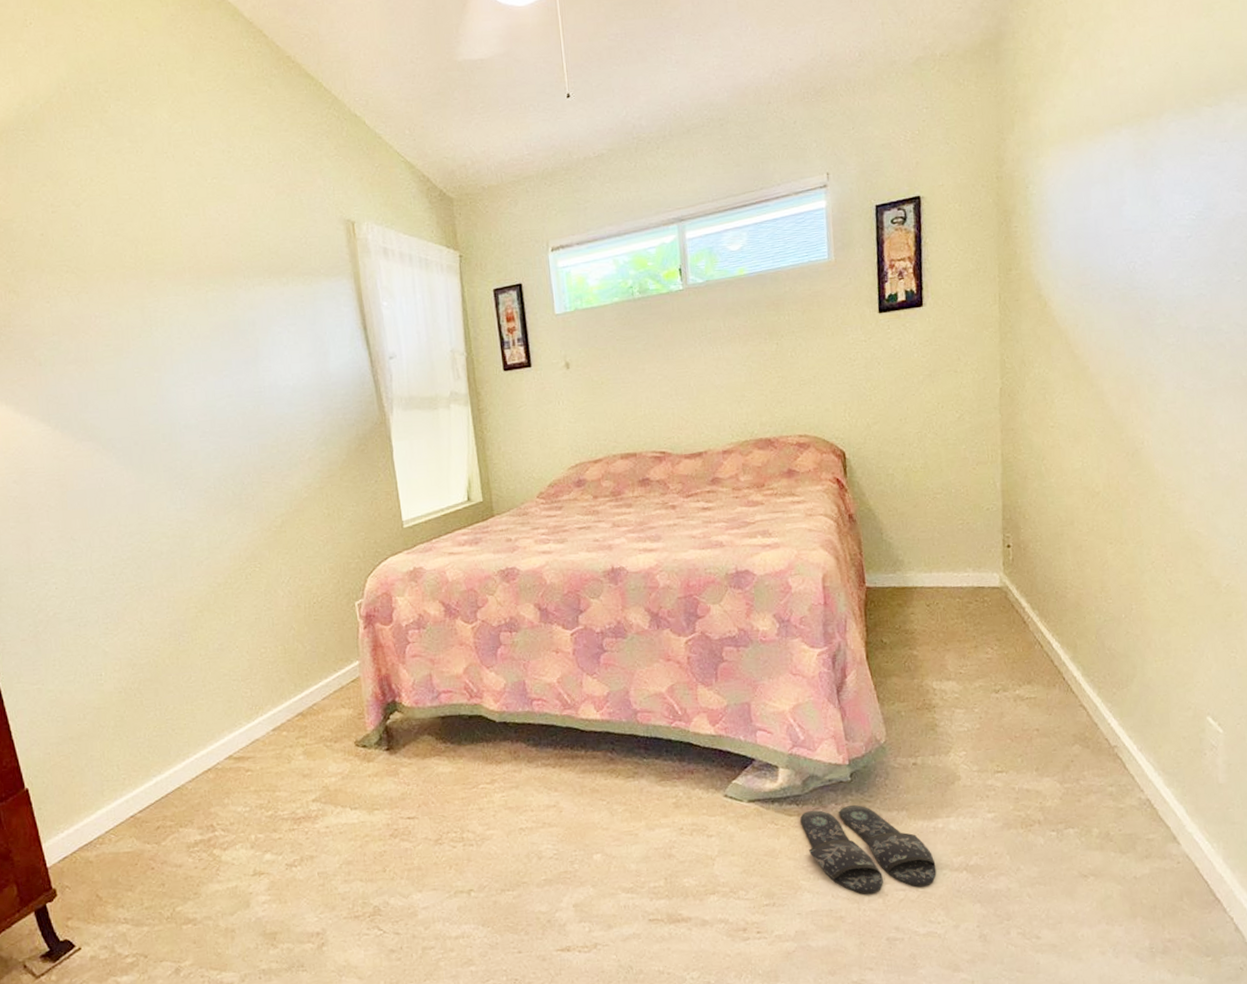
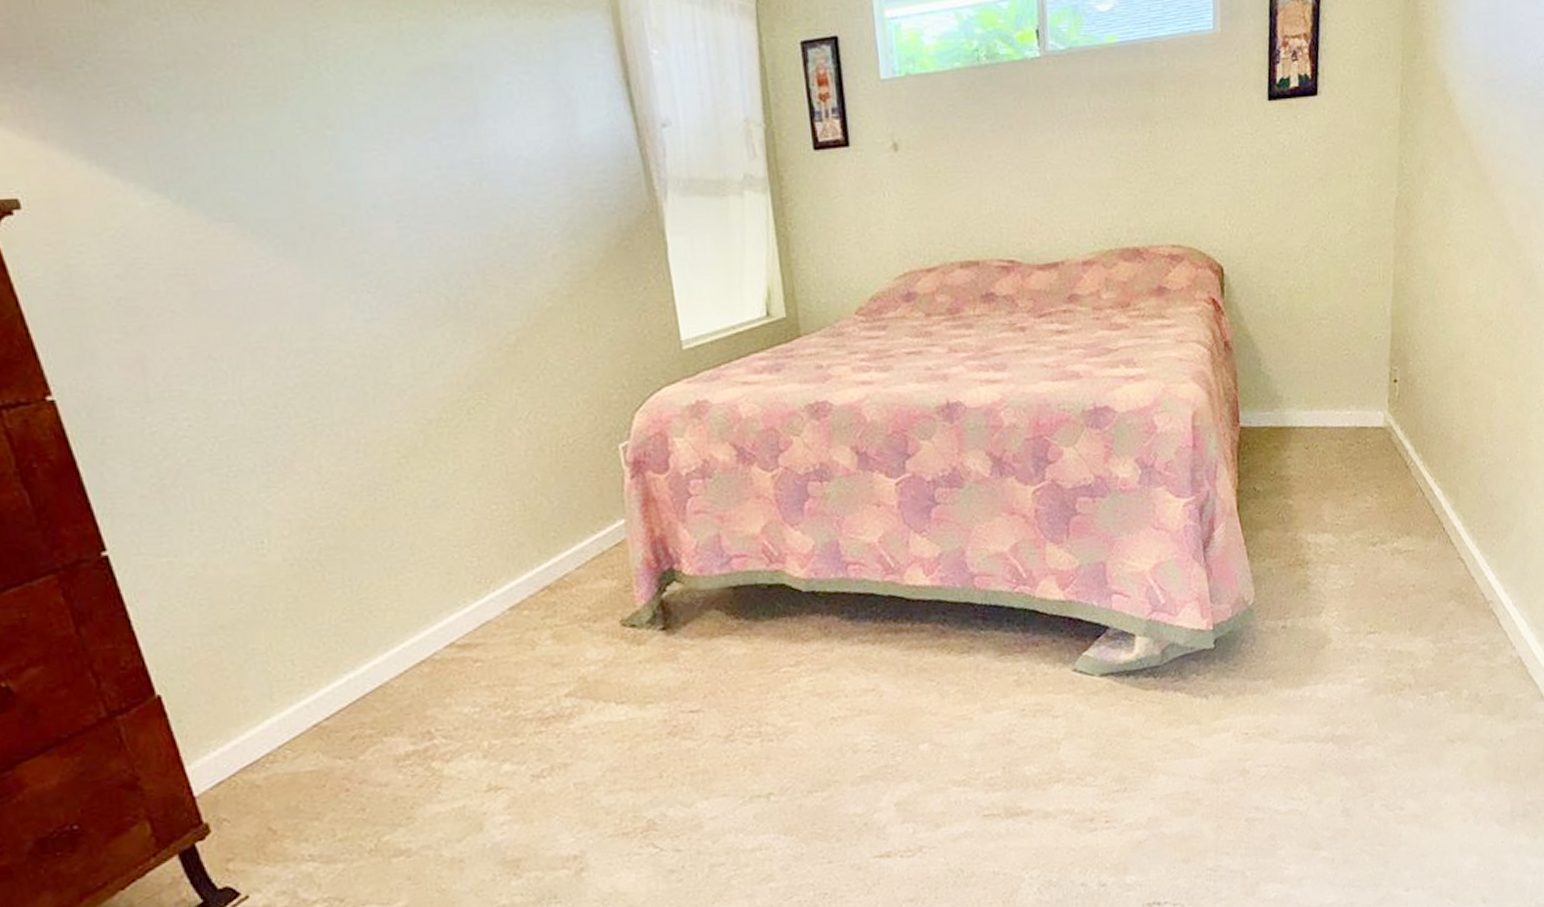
slippers: present [800,804,937,894] -> none [1157,674,1301,773]

